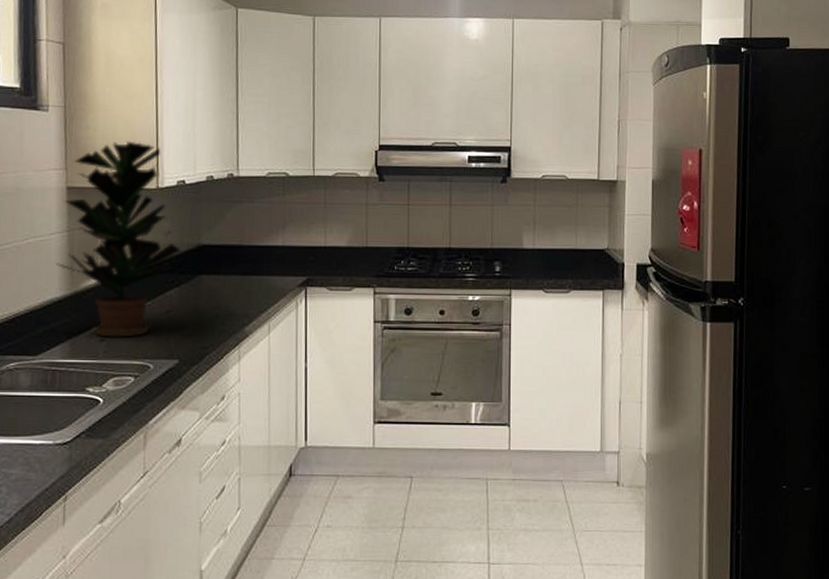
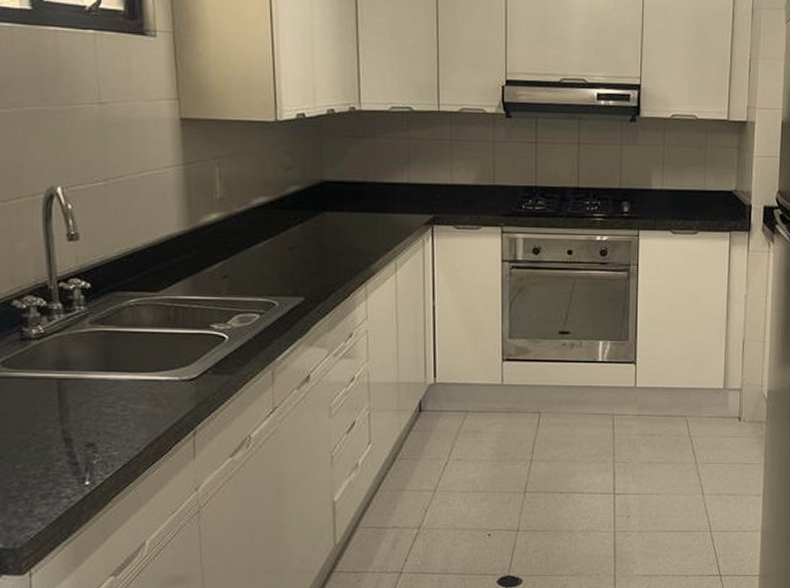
potted plant: present [57,141,182,338] -> none [174,70,304,274]

